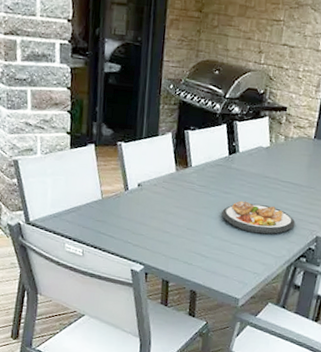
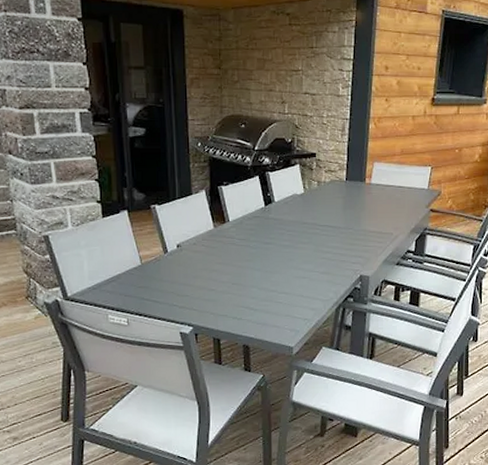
plate: present [222,200,295,235] -> none [265,249,338,280]

